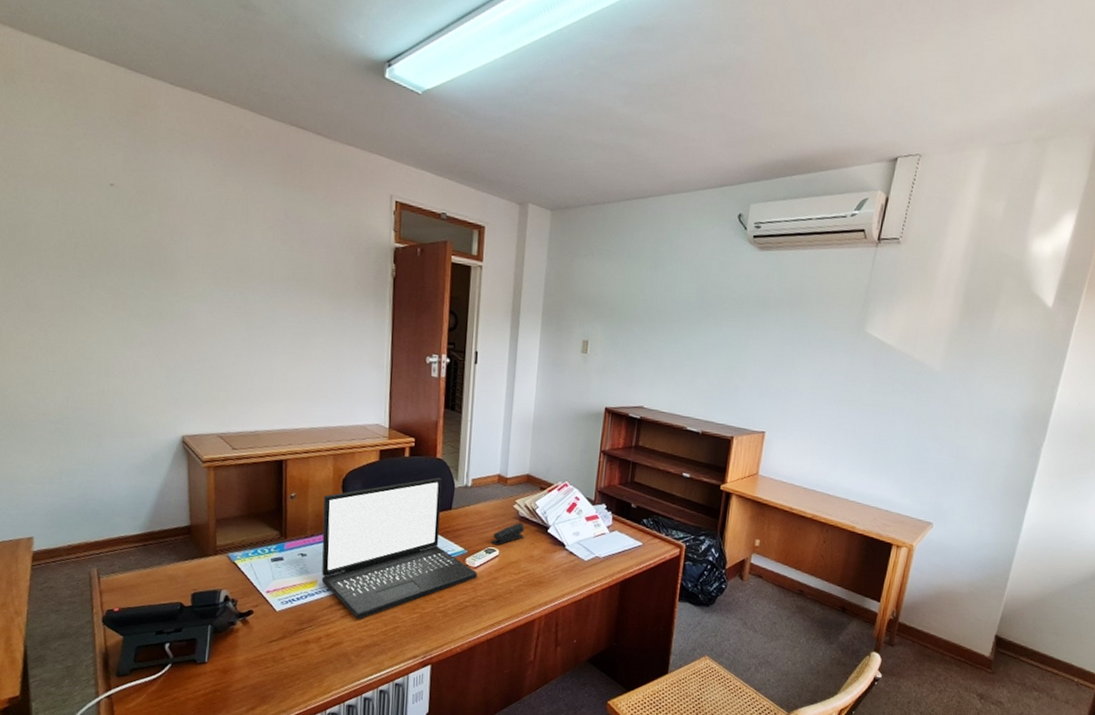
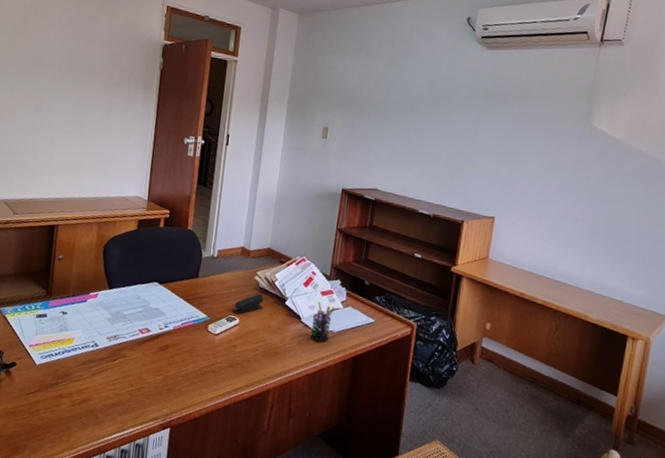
laptop: present [321,478,477,619] -> none [78,247,218,378]
pen holder: none [575,527,602,569] -> present [310,301,336,343]

